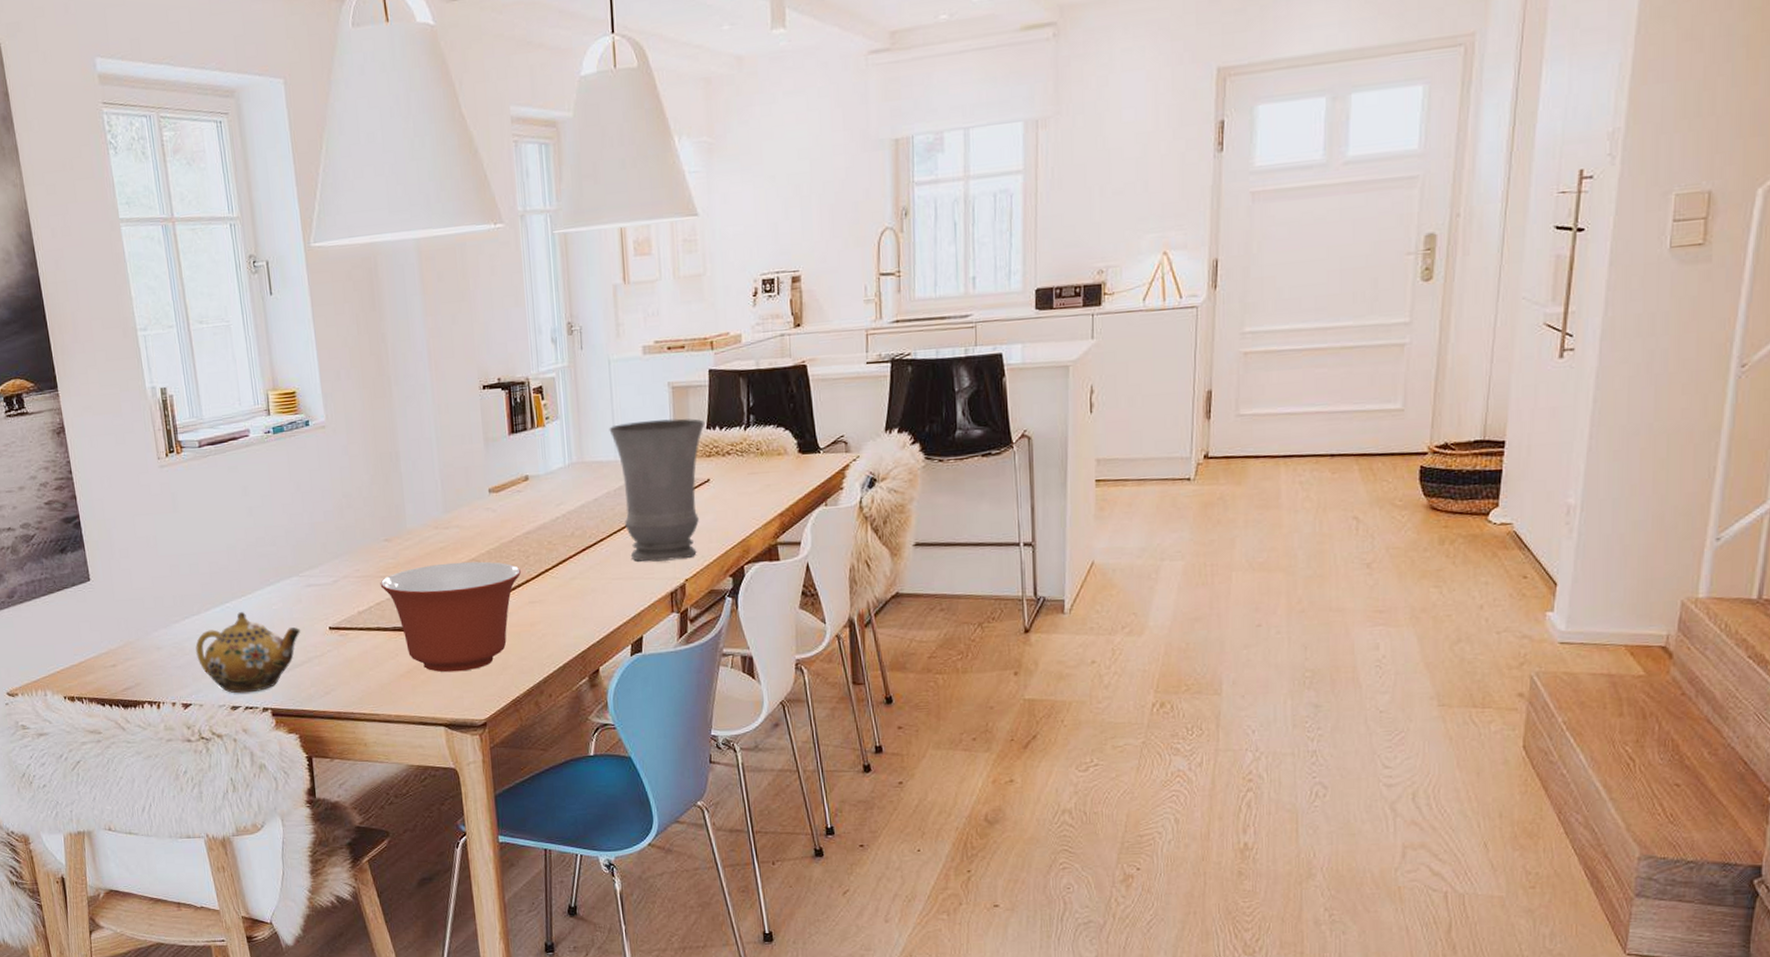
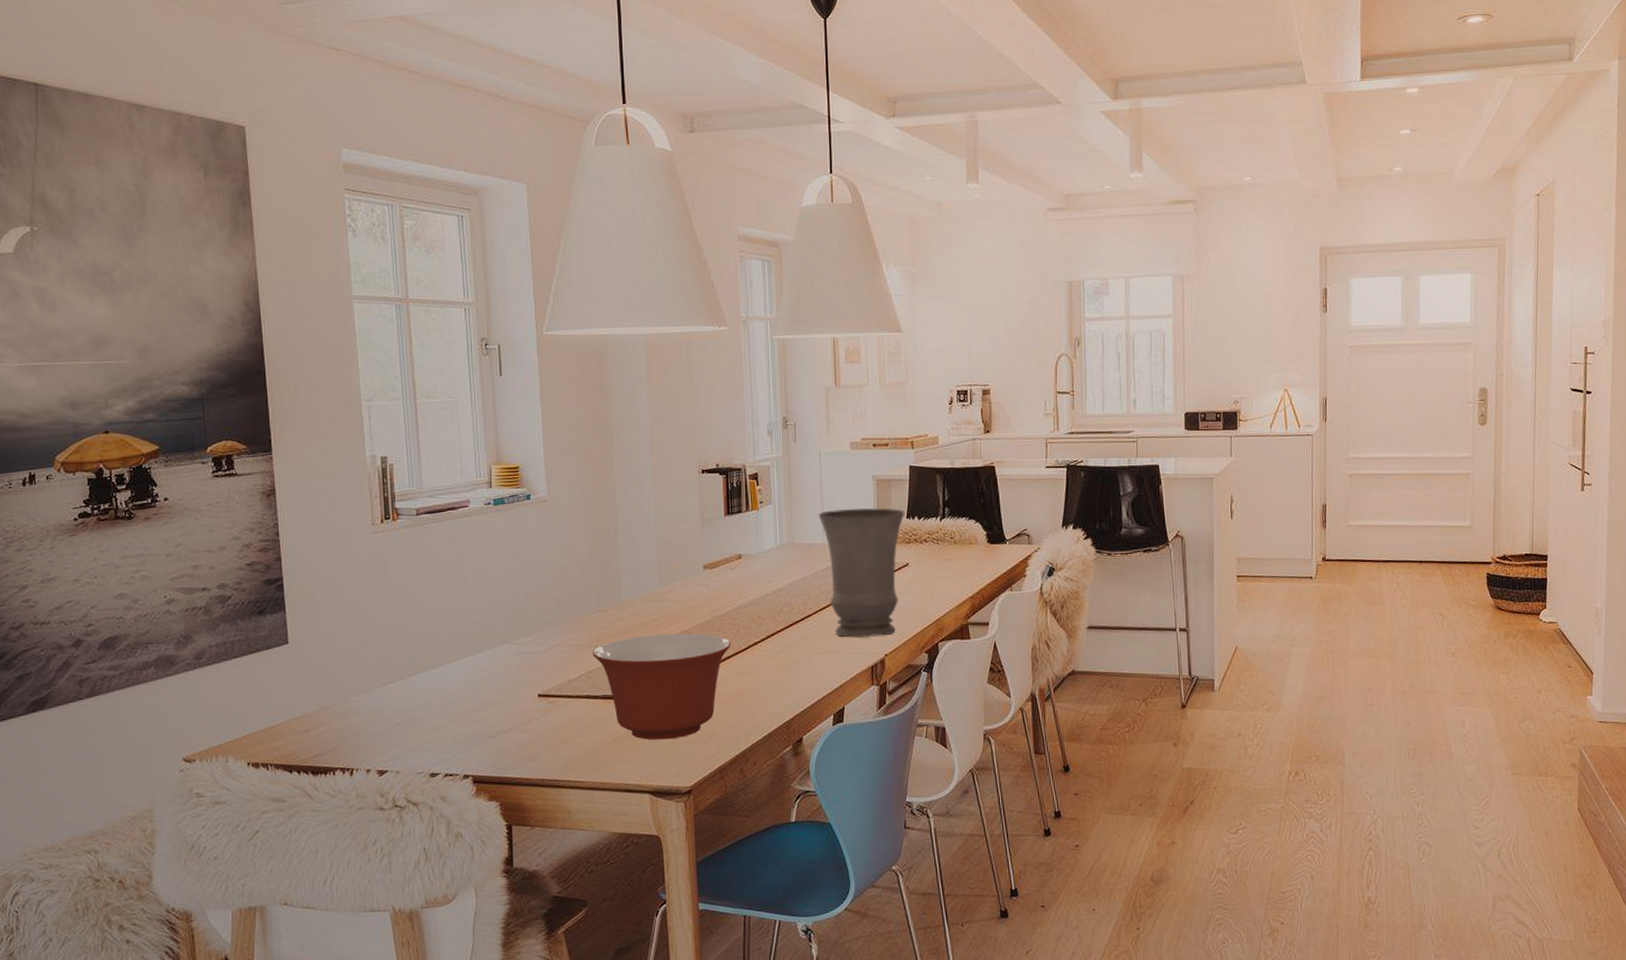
teapot: present [195,612,300,694] -> none [397,678,508,760]

